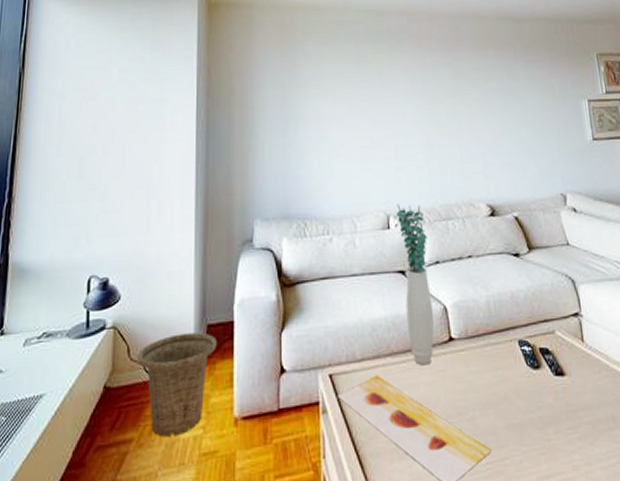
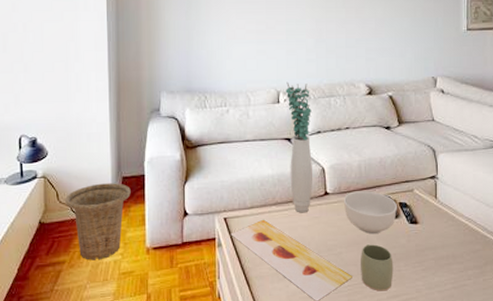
bowl: none [472,334,539,390] -> present [343,191,398,234]
mug: none [498,405,542,470] -> present [360,244,394,291]

